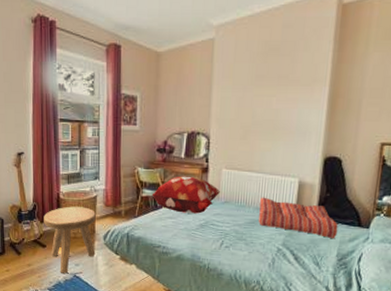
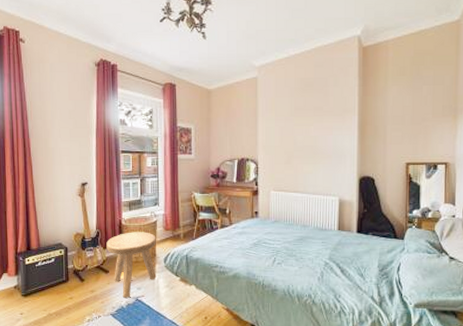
decorative pillow: present [151,176,220,214] -> none [208,199,270,233]
seat cushion: present [259,197,338,239] -> none [305,215,377,251]

